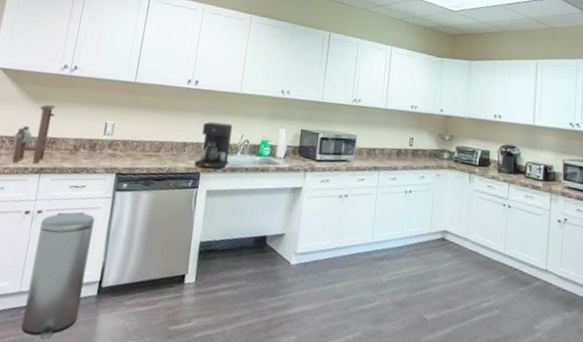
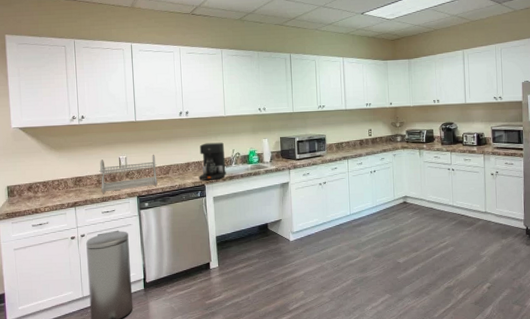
paper towel holder: present [12,105,55,164] -> none [45,151,75,202]
dish rack: none [75,121,149,166] -> present [99,154,158,195]

